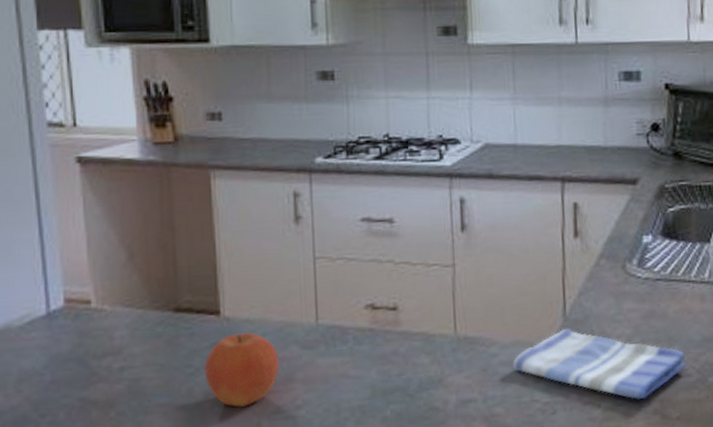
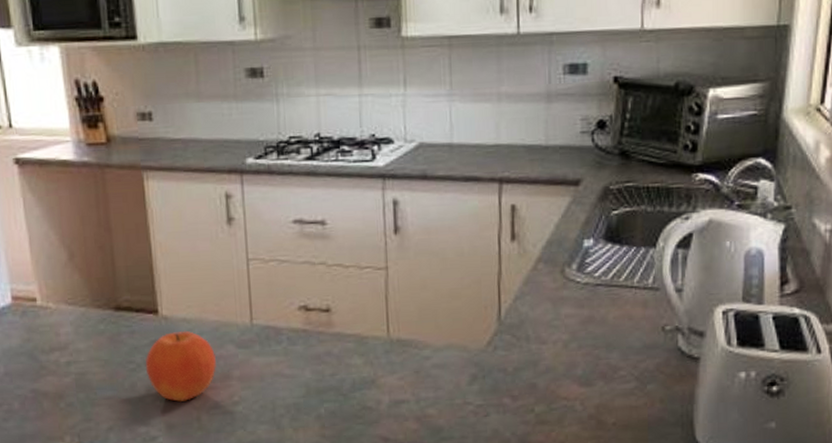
dish towel: present [512,328,687,399] -> none [445,332,625,404]

